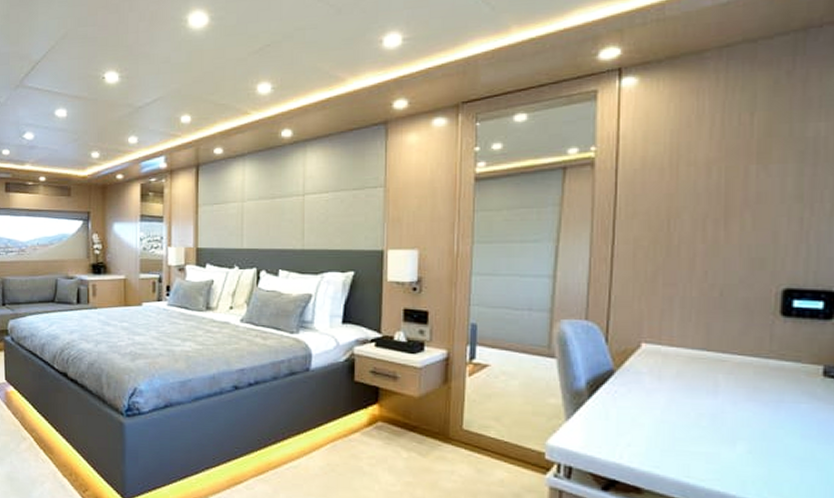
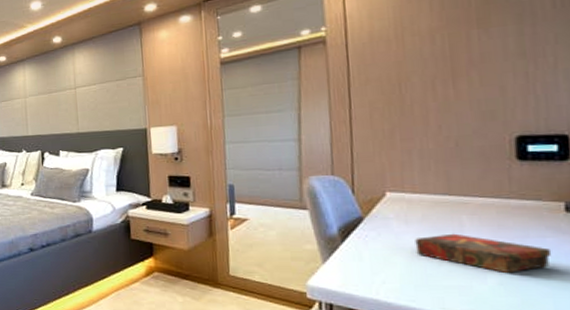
book: none [666,393,805,440] -> present [415,233,552,272]

